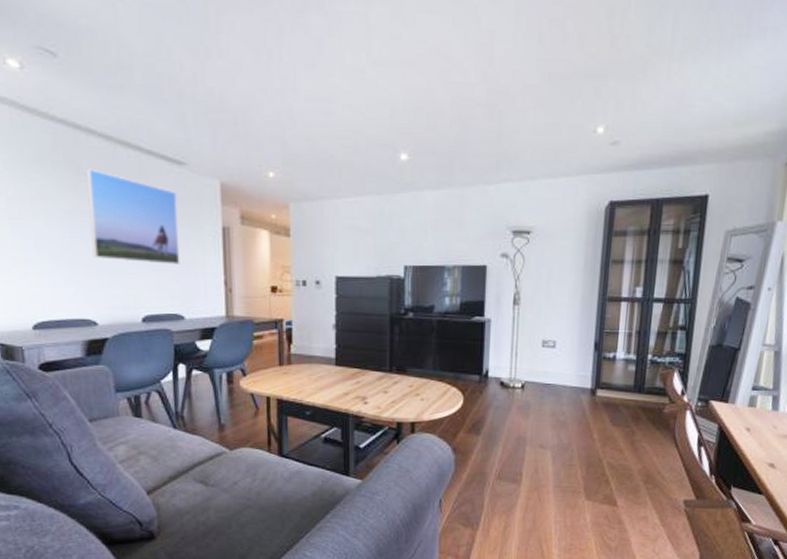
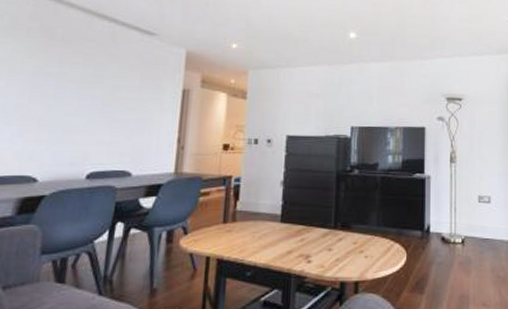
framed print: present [87,168,180,265] -> none [48,35,144,123]

